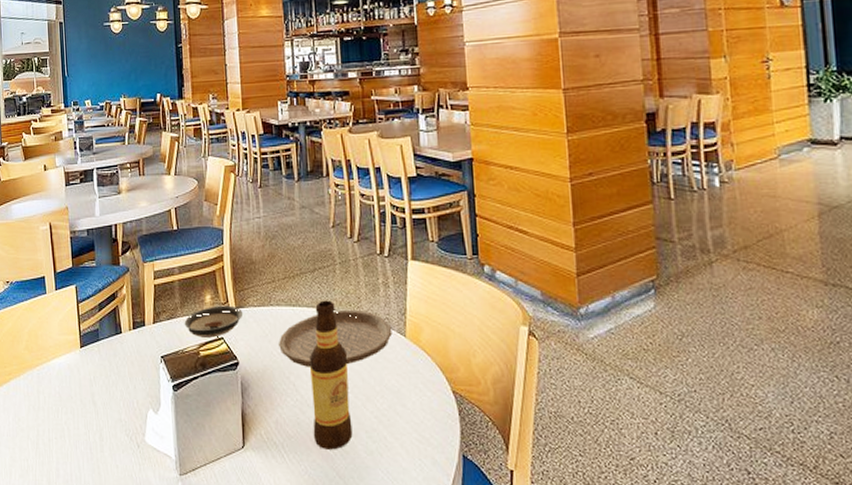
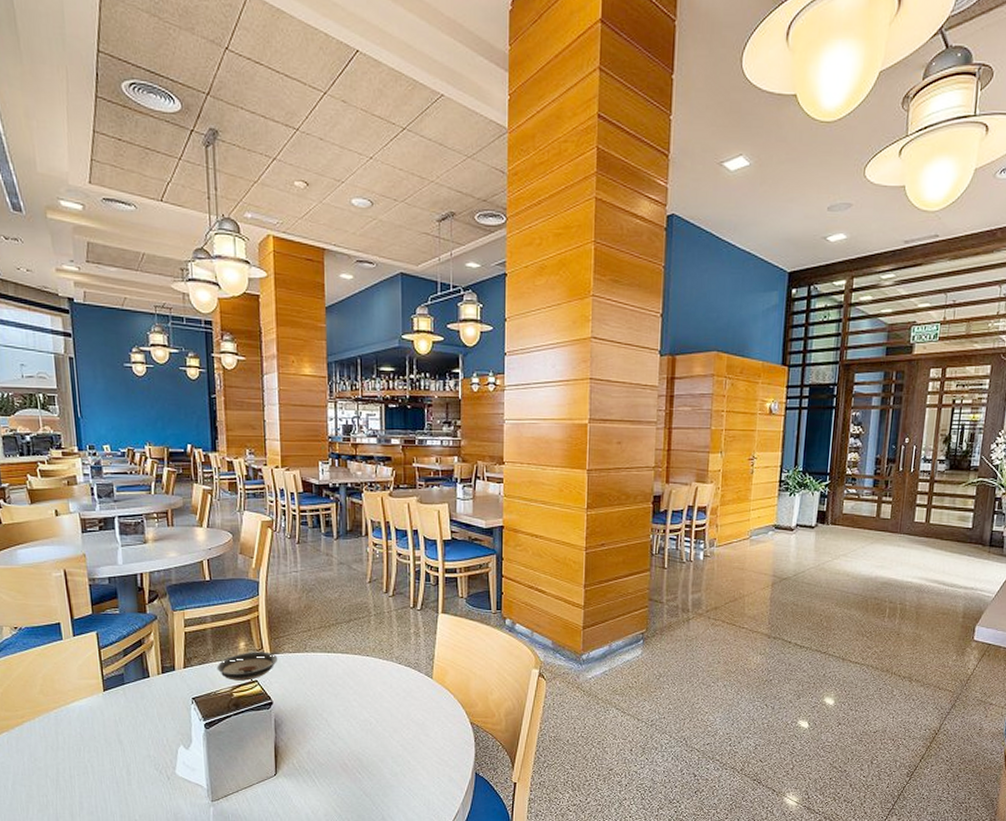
plate: present [279,309,392,367] -> none [313,655,420,705]
bottle: present [309,300,353,450] -> none [341,647,380,773]

